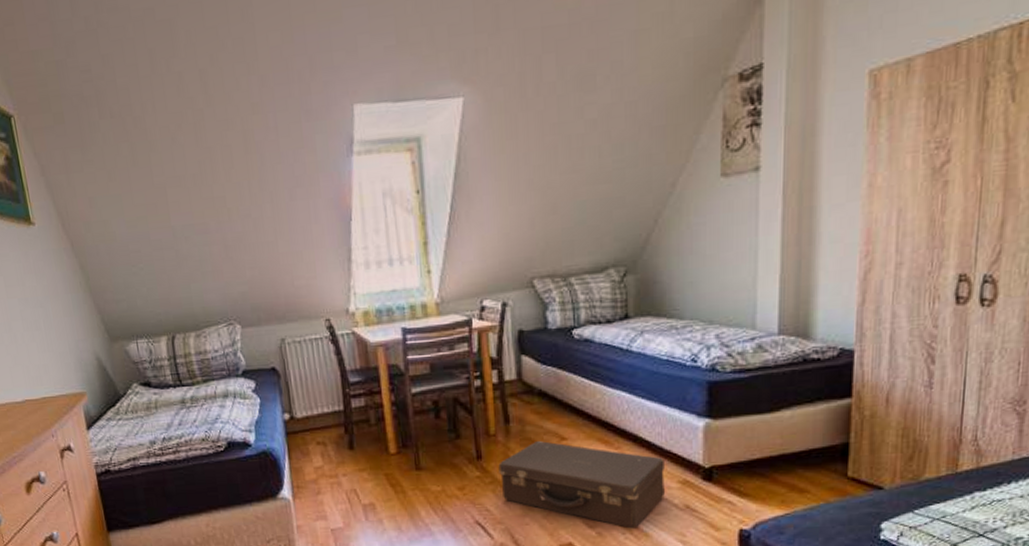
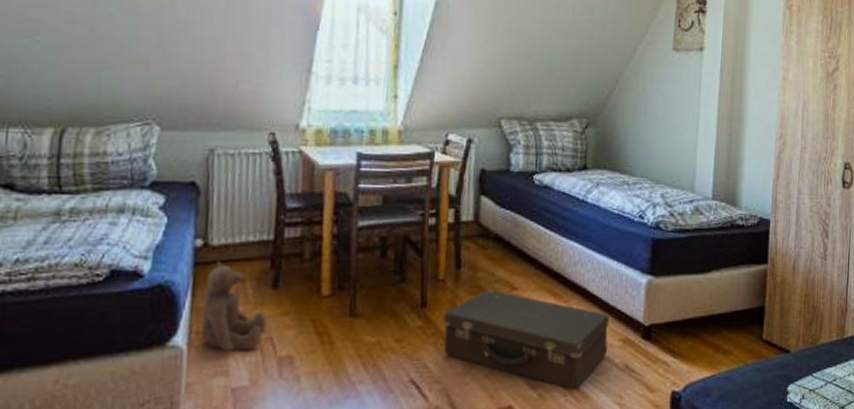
teddy bear: none [297,430,350,501] -> present [201,261,267,352]

